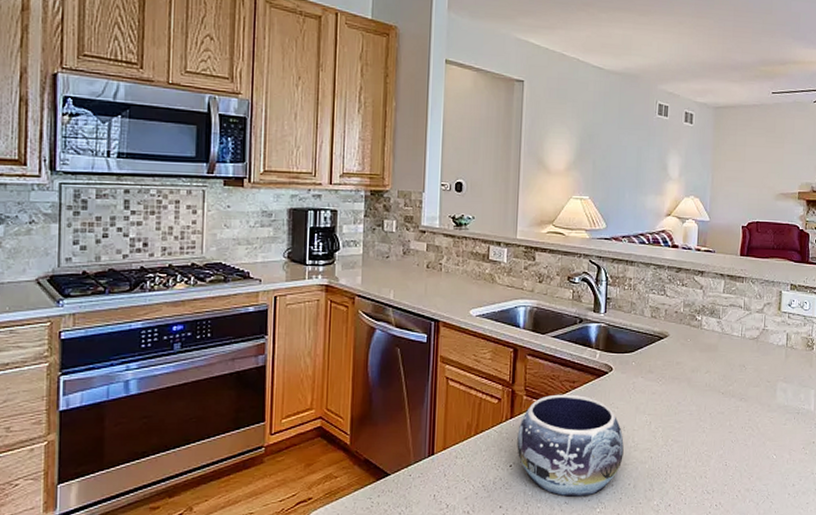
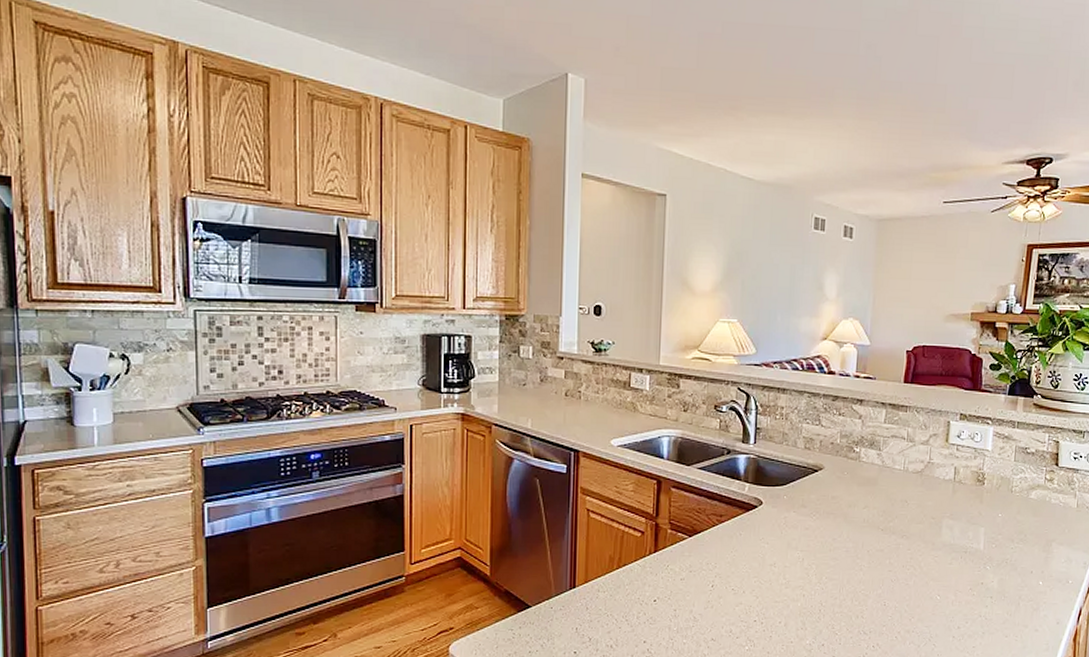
decorative bowl: present [517,394,624,497] -> none [661,528,775,634]

